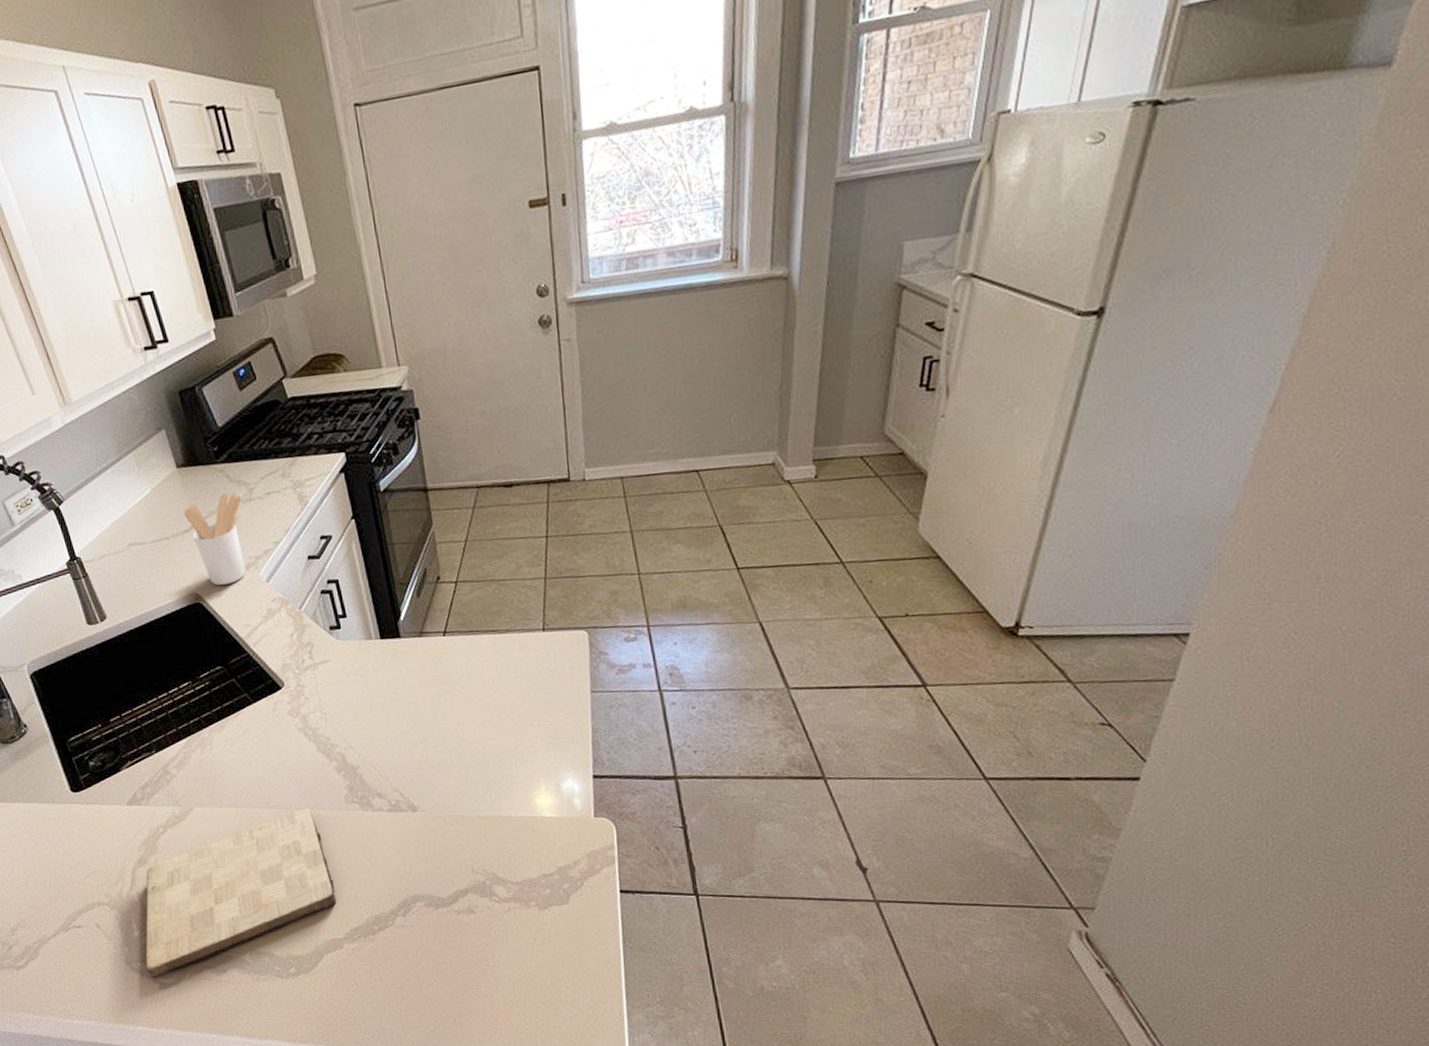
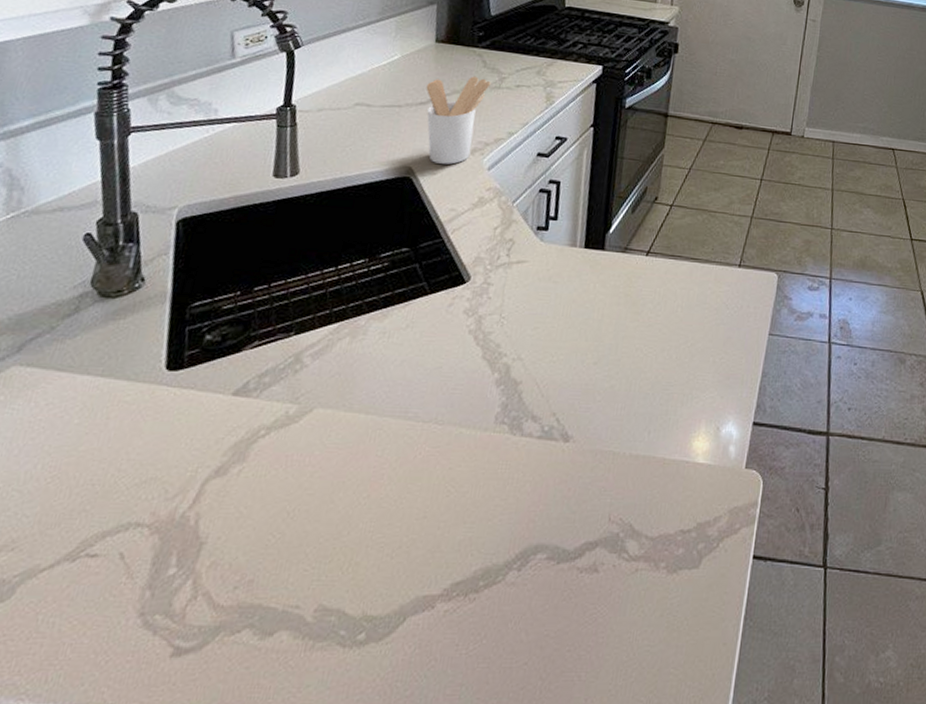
cutting board: present [145,809,337,978] -> none [163,425,454,639]

